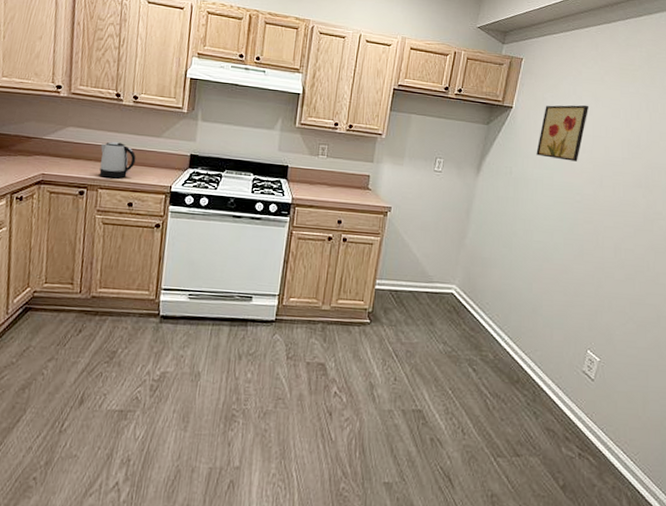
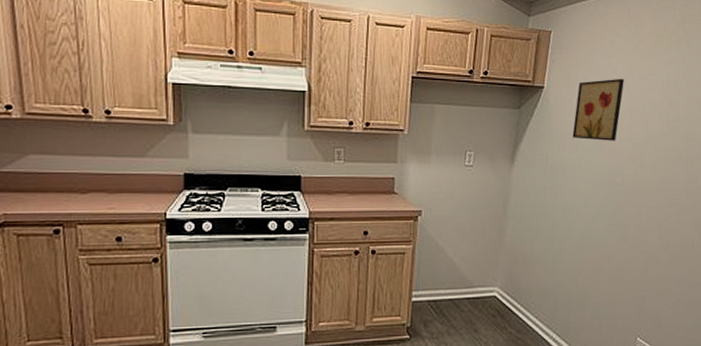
kettle: present [99,141,136,179] -> none [73,168,119,211]

